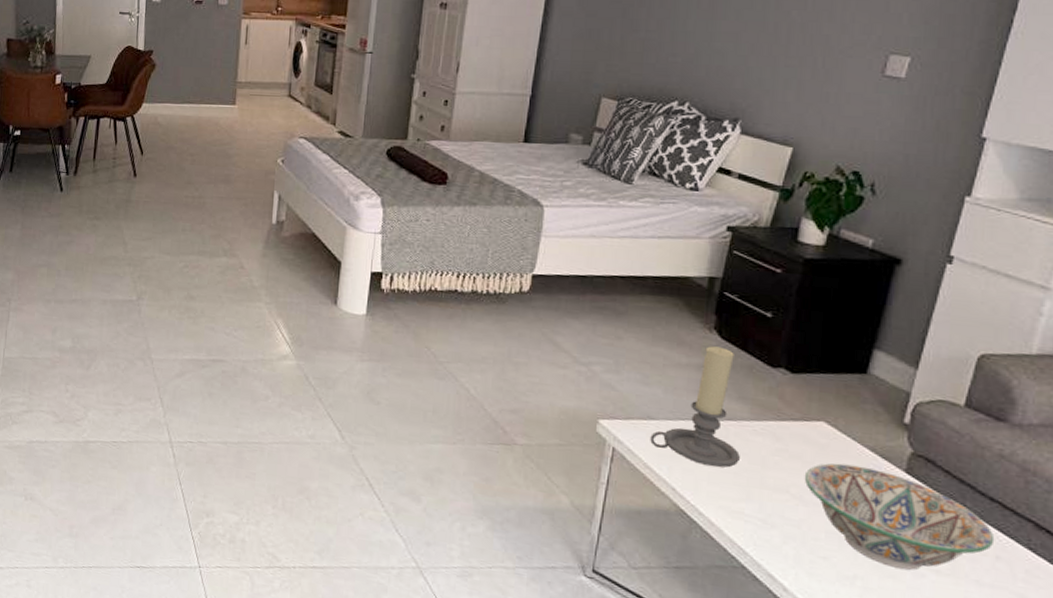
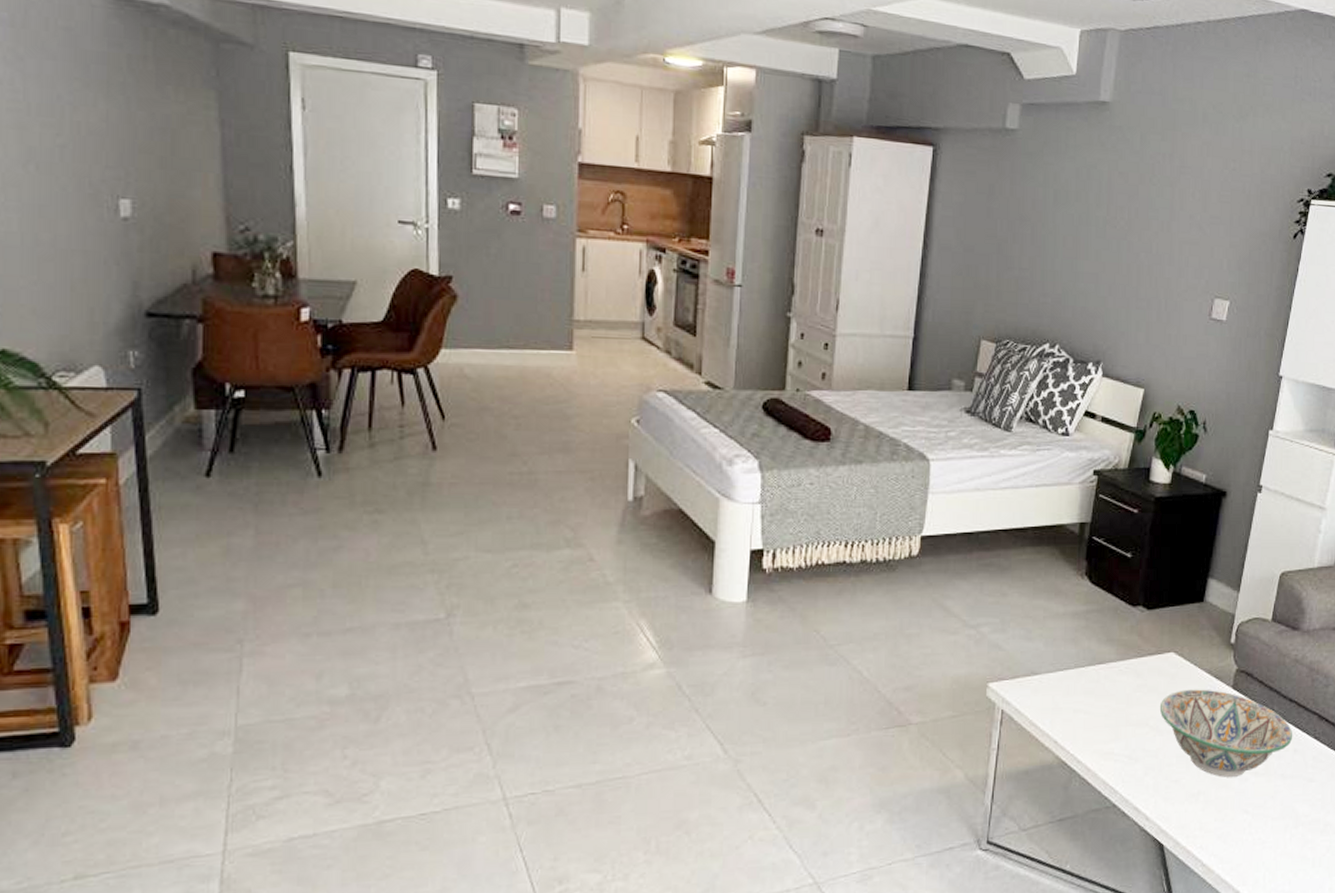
candle holder: present [650,346,740,468] -> none [1034,592,1109,712]

